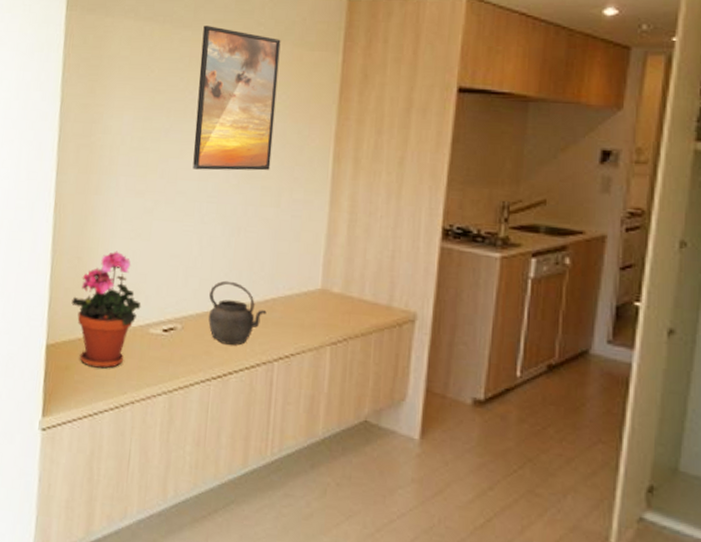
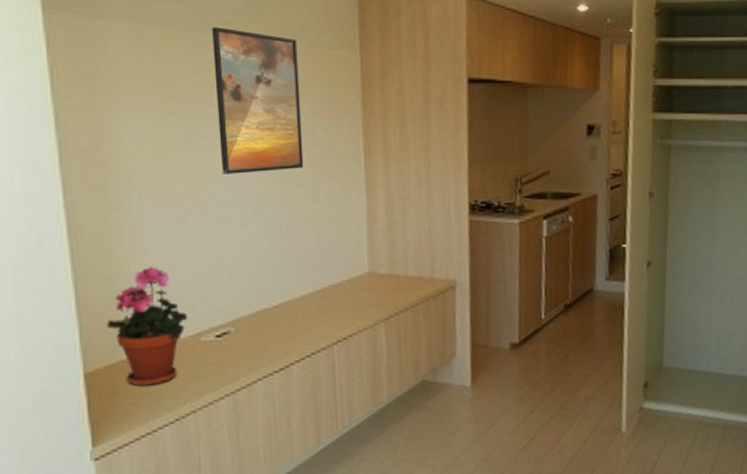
kettle: present [208,280,267,345] -> none [260,278,320,338]

